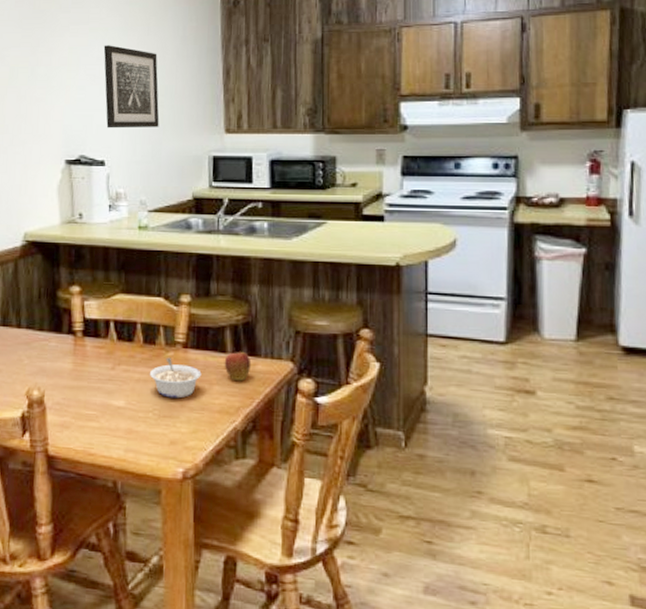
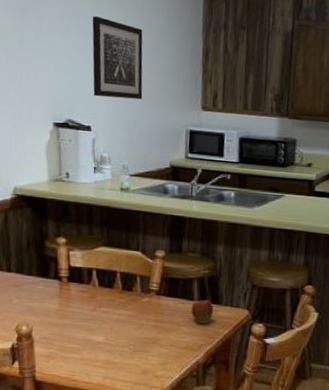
legume: present [149,357,202,399] -> none [126,302,172,337]

